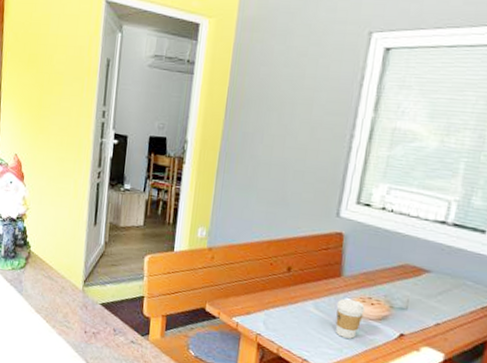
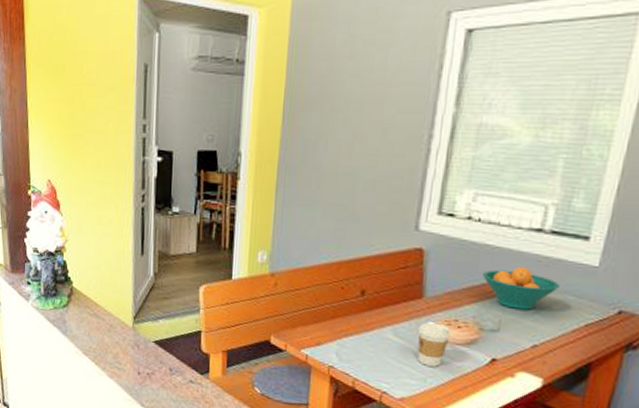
fruit bowl: none [394,253,460,292] -> present [483,266,560,310]

